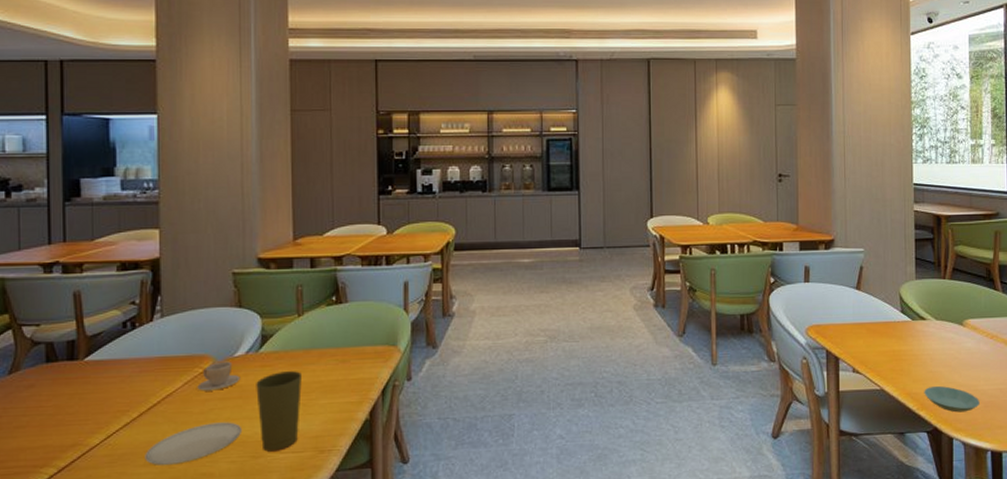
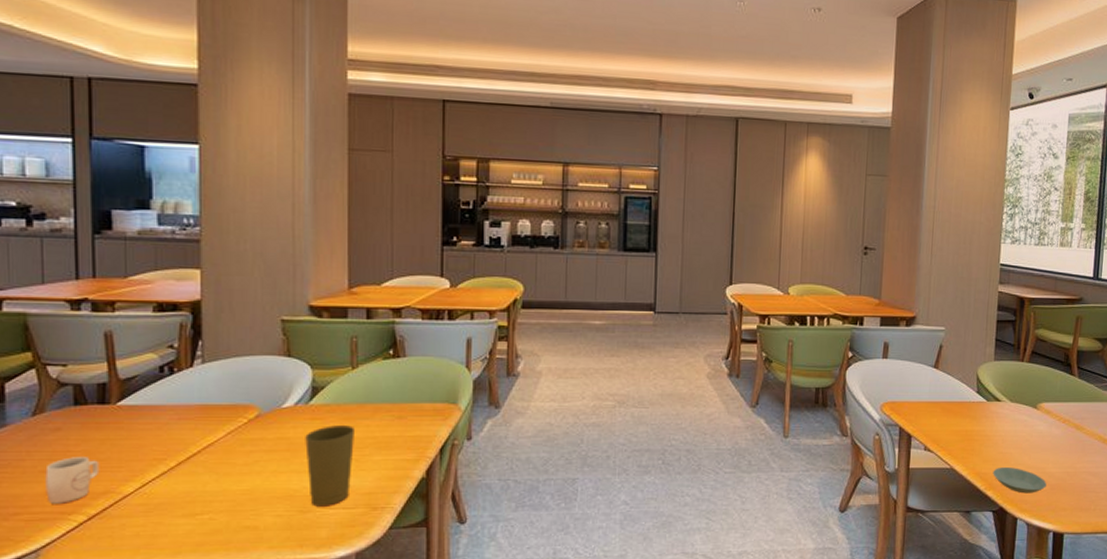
mug: none [20,411,69,458] -> present [45,457,100,504]
plate: present [145,422,243,466] -> none [183,475,290,518]
teacup: present [197,361,241,391] -> none [241,412,288,442]

